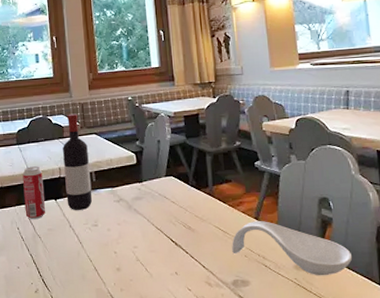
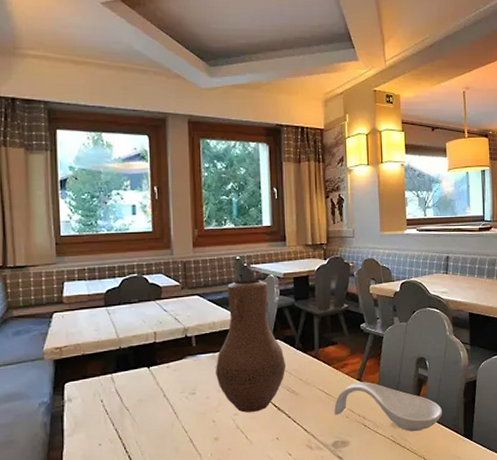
beverage can: present [22,166,46,220] -> none [110,330,137,391]
wine bottle: present [63,113,93,210] -> none [160,272,191,378]
vase: none [114,119,182,246] -> present [216,280,286,413]

